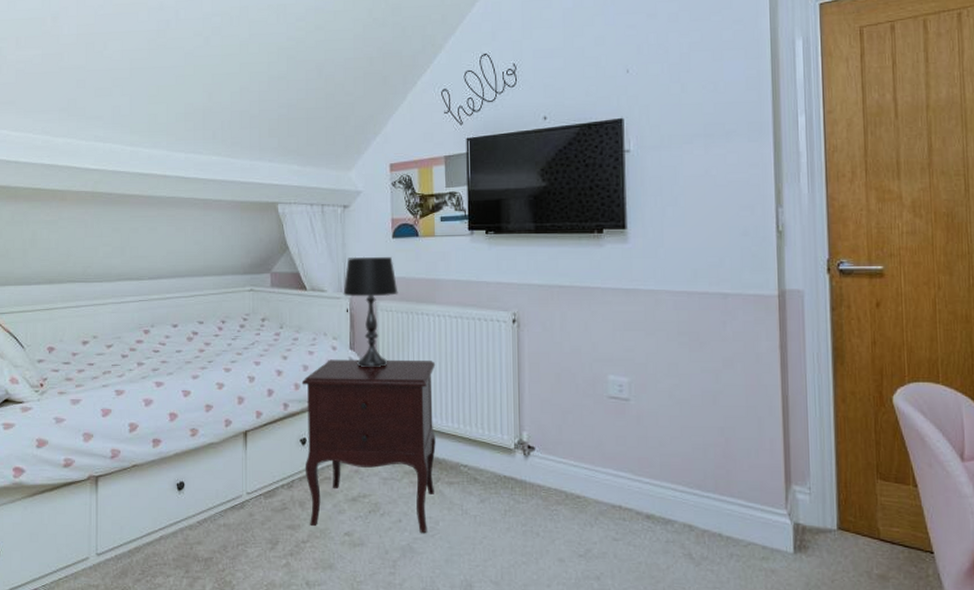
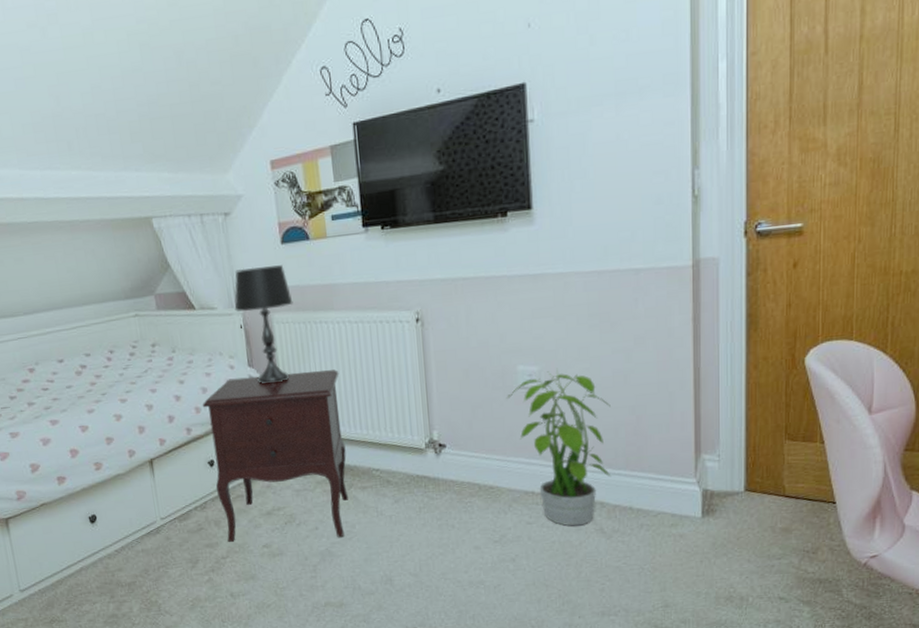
potted plant: none [596,381,700,548] -> present [506,368,612,526]

